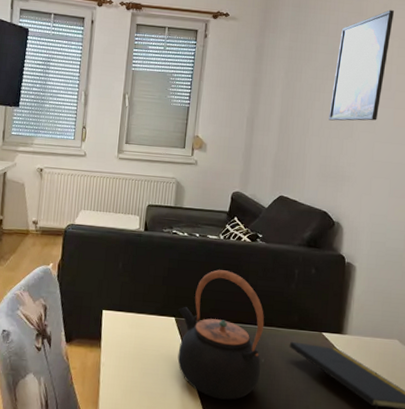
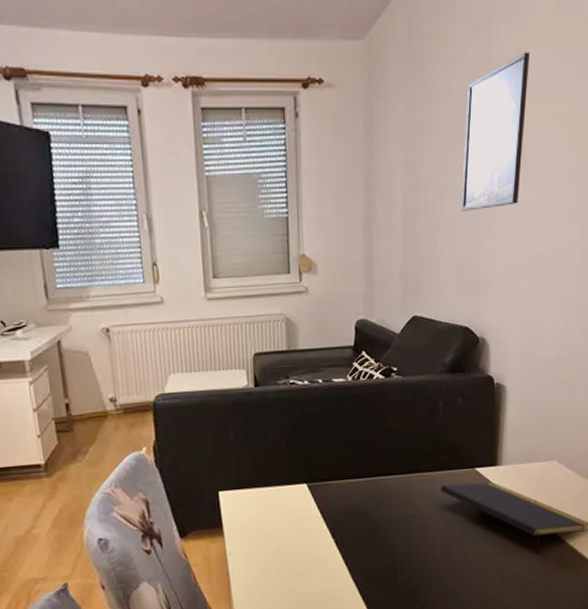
teapot: present [177,270,265,400] -> none [309,417,411,564]

